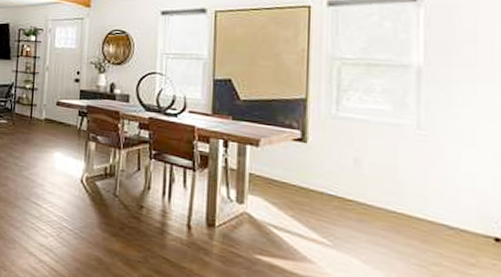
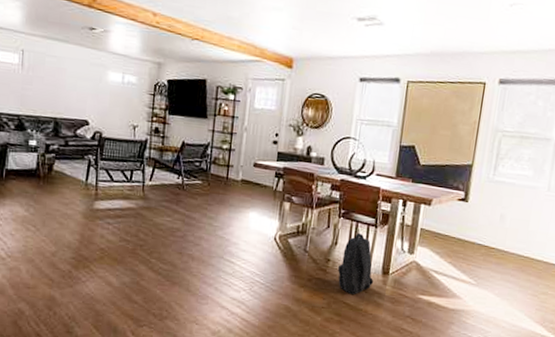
backpack: none [152,176,196,250] -> present [337,232,373,295]

